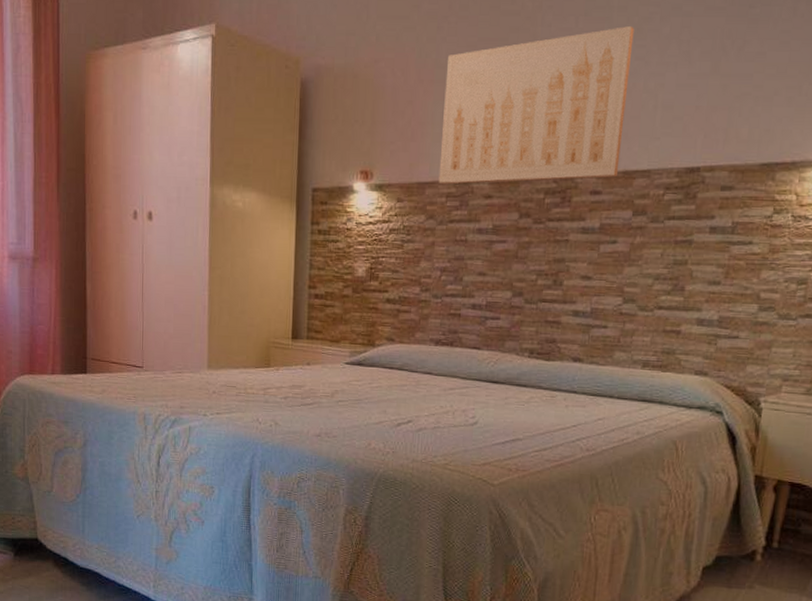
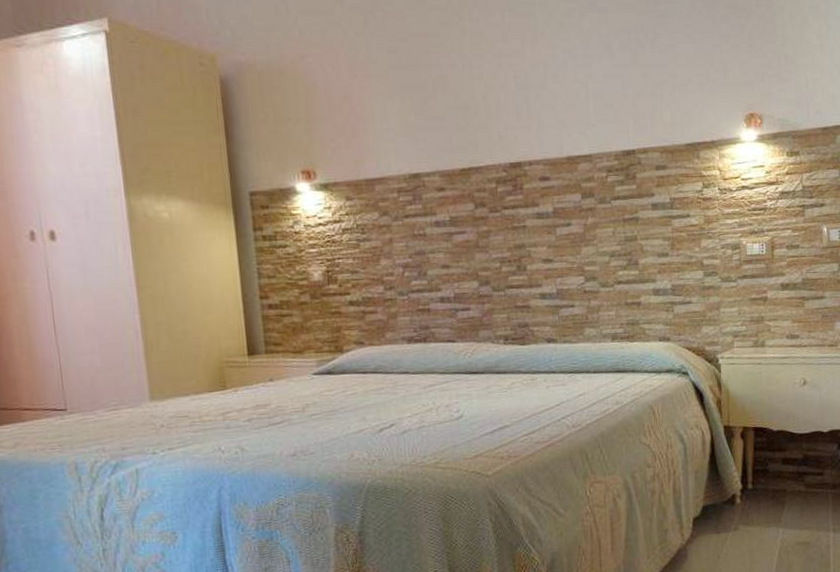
wall art: present [438,25,634,185] -> none [379,20,563,180]

